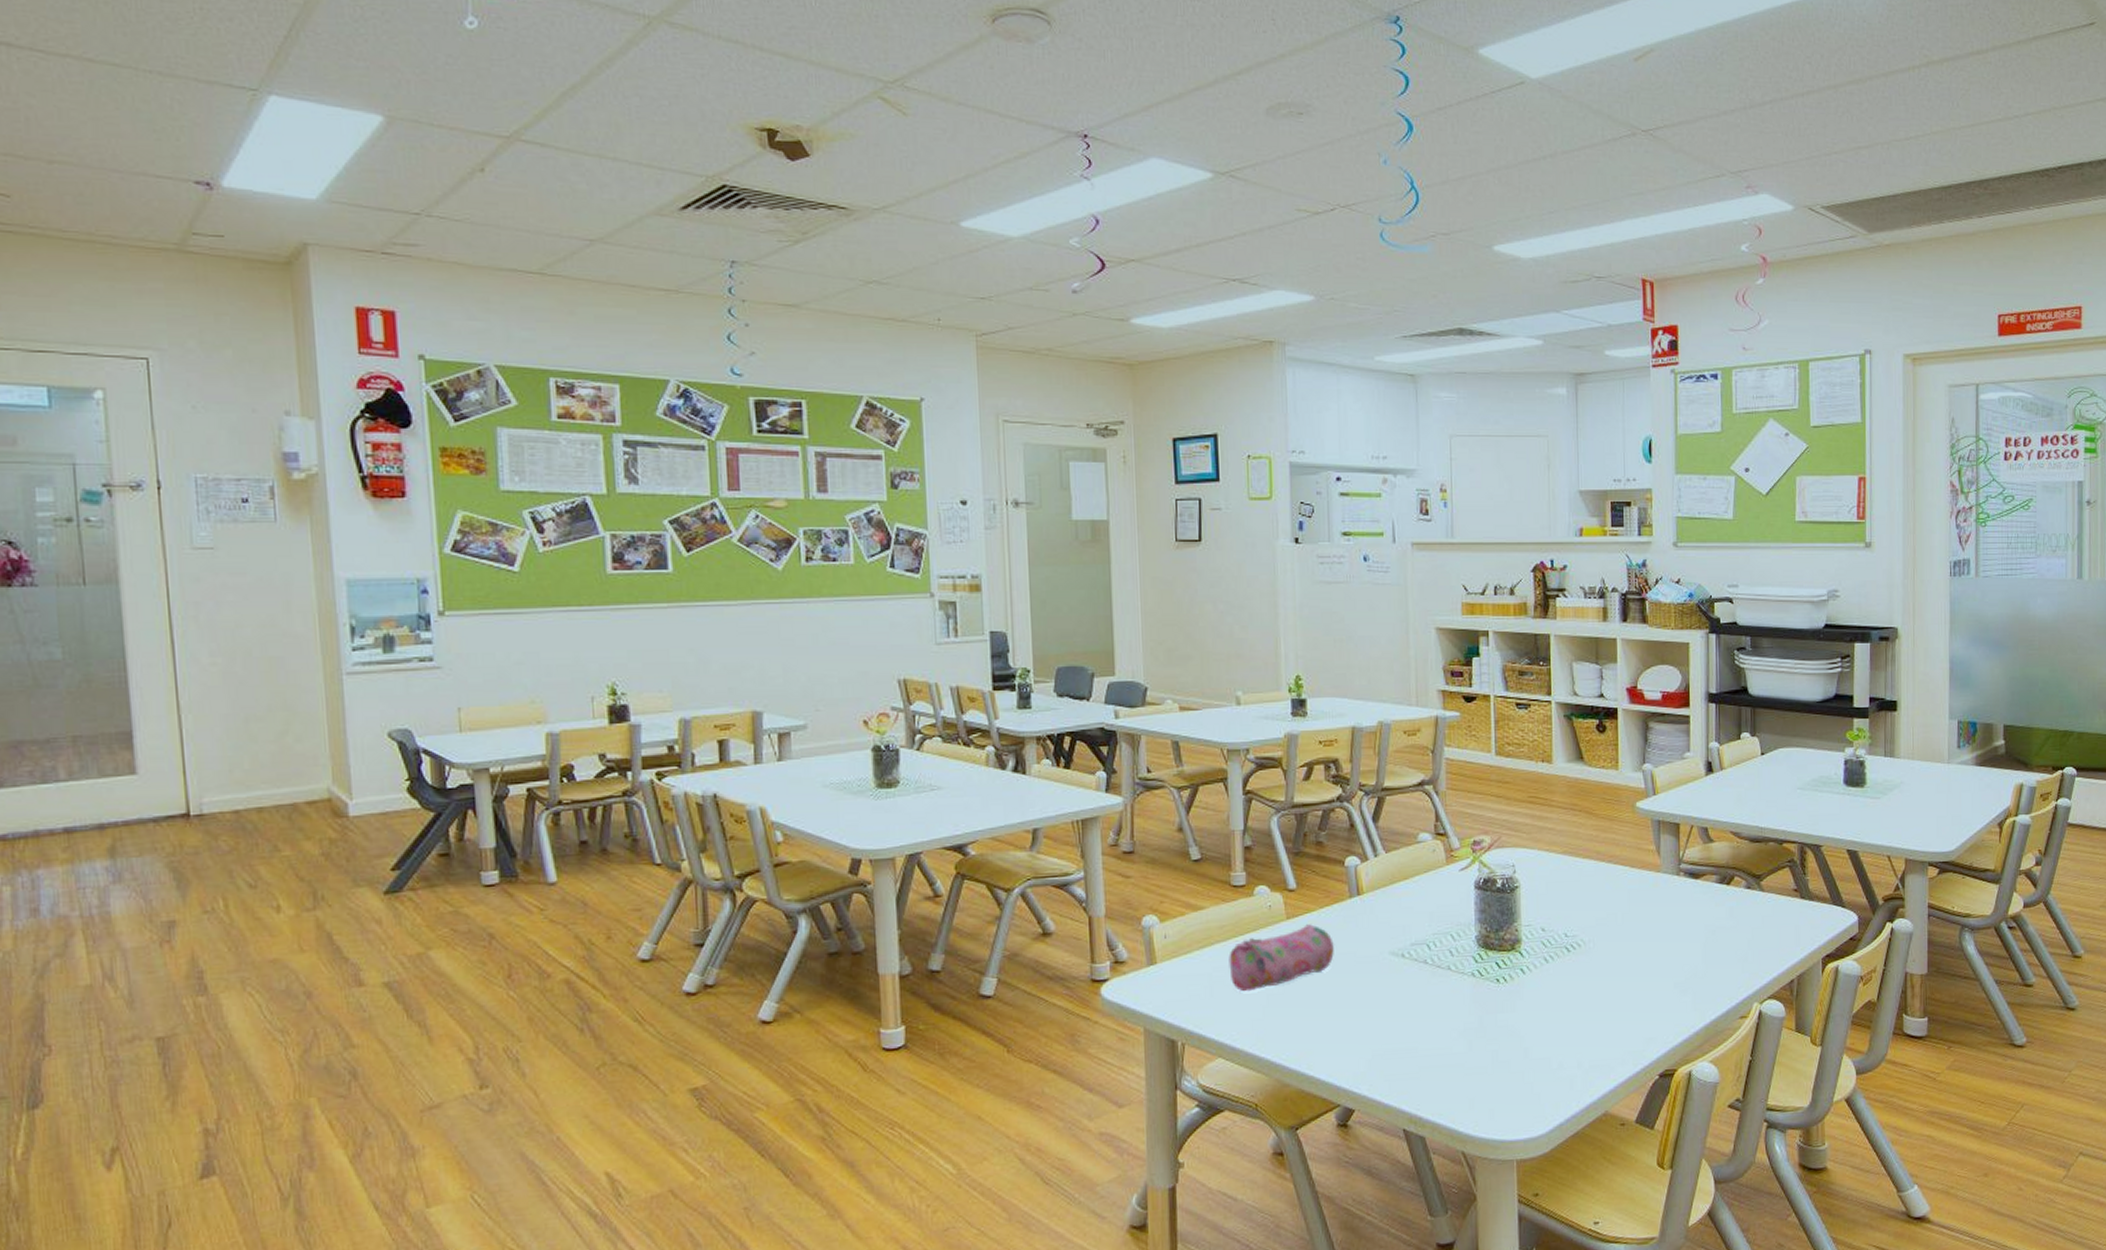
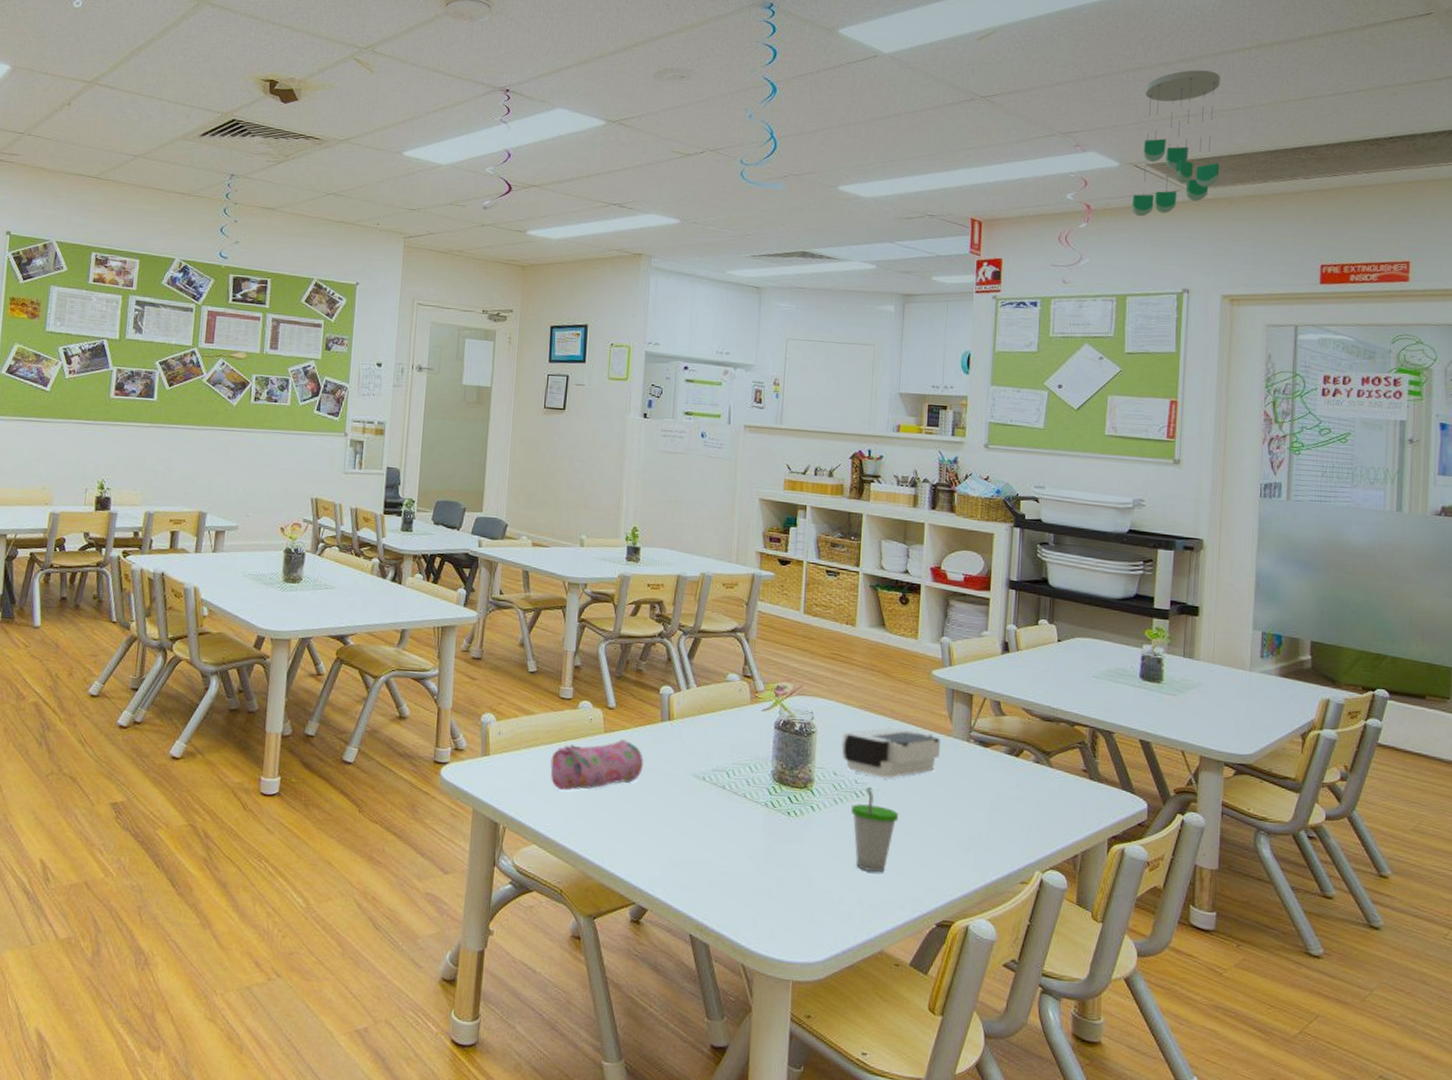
tissue box: none [1546,869,1651,927] -> present [840,726,941,779]
cup: none [1563,939,1613,1031] -> present [851,787,899,873]
ceiling mobile: none [1808,93,1895,269] -> present [1131,70,1220,217]

